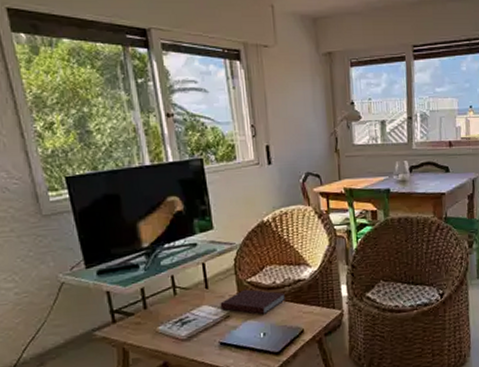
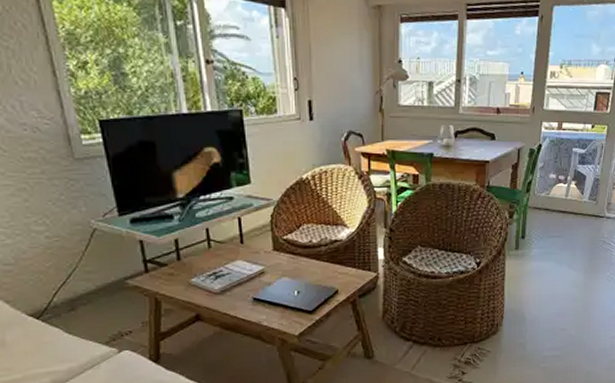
notebook: present [220,289,285,315] -> none [255,246,321,273]

